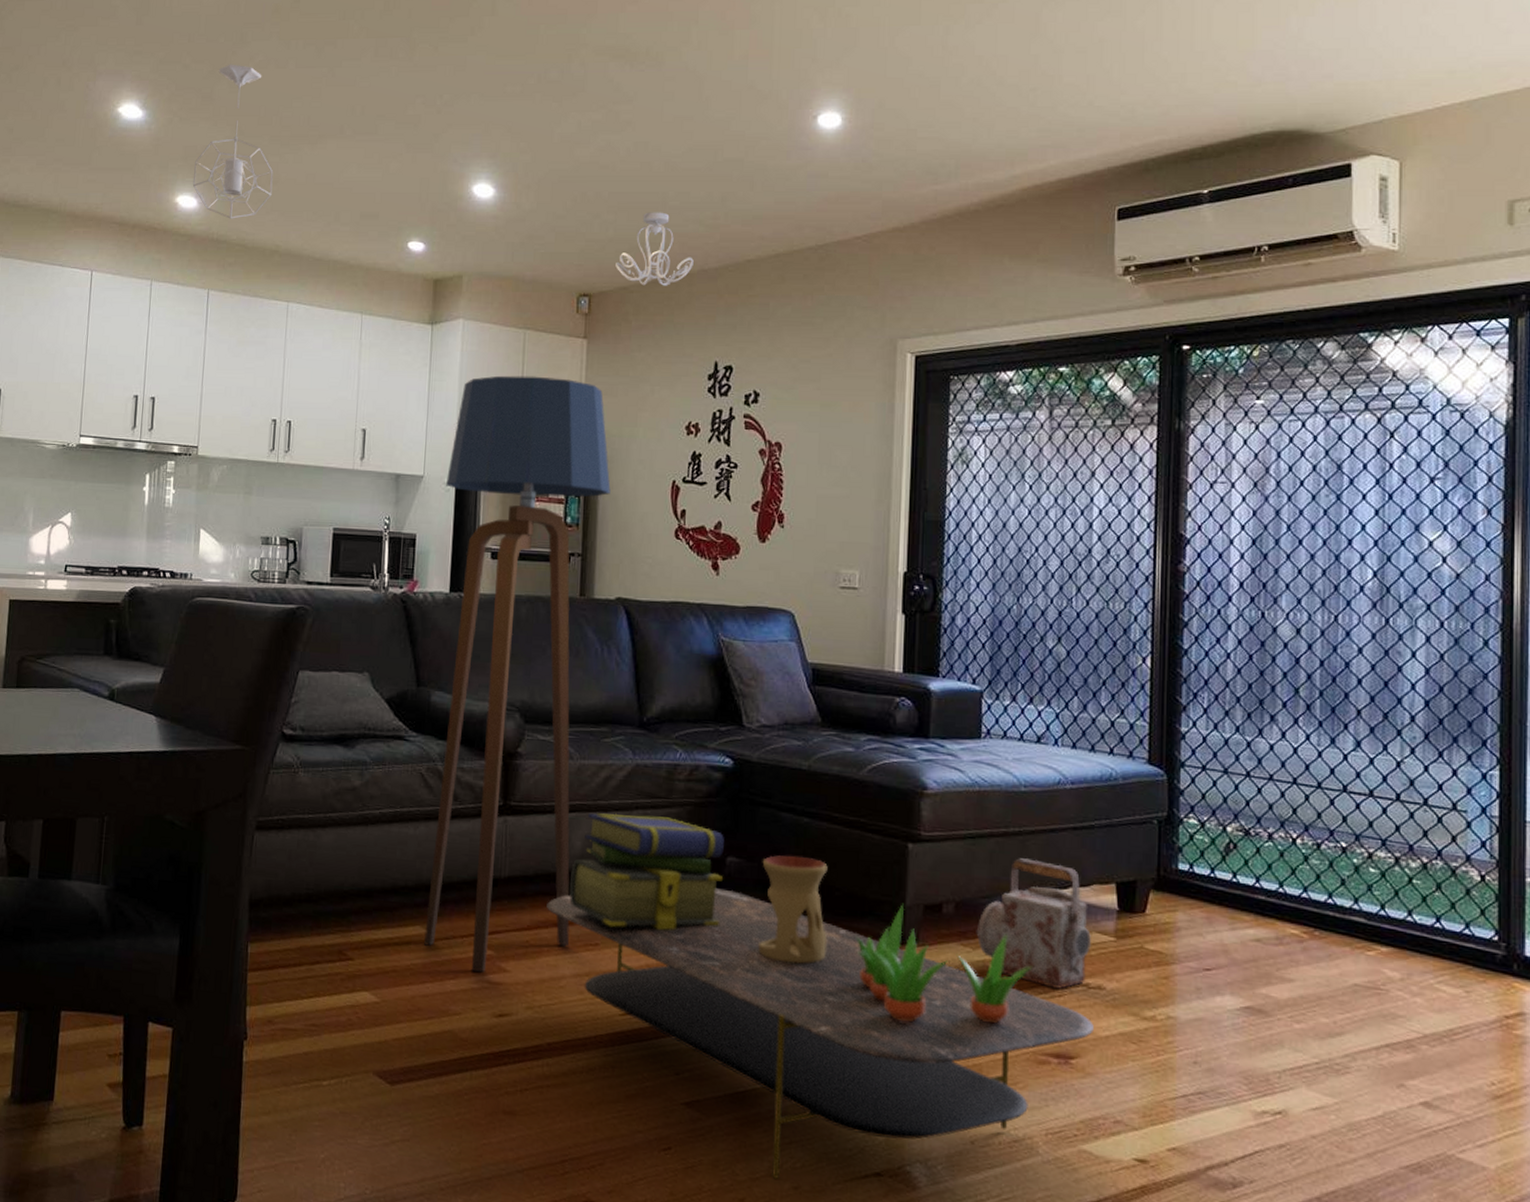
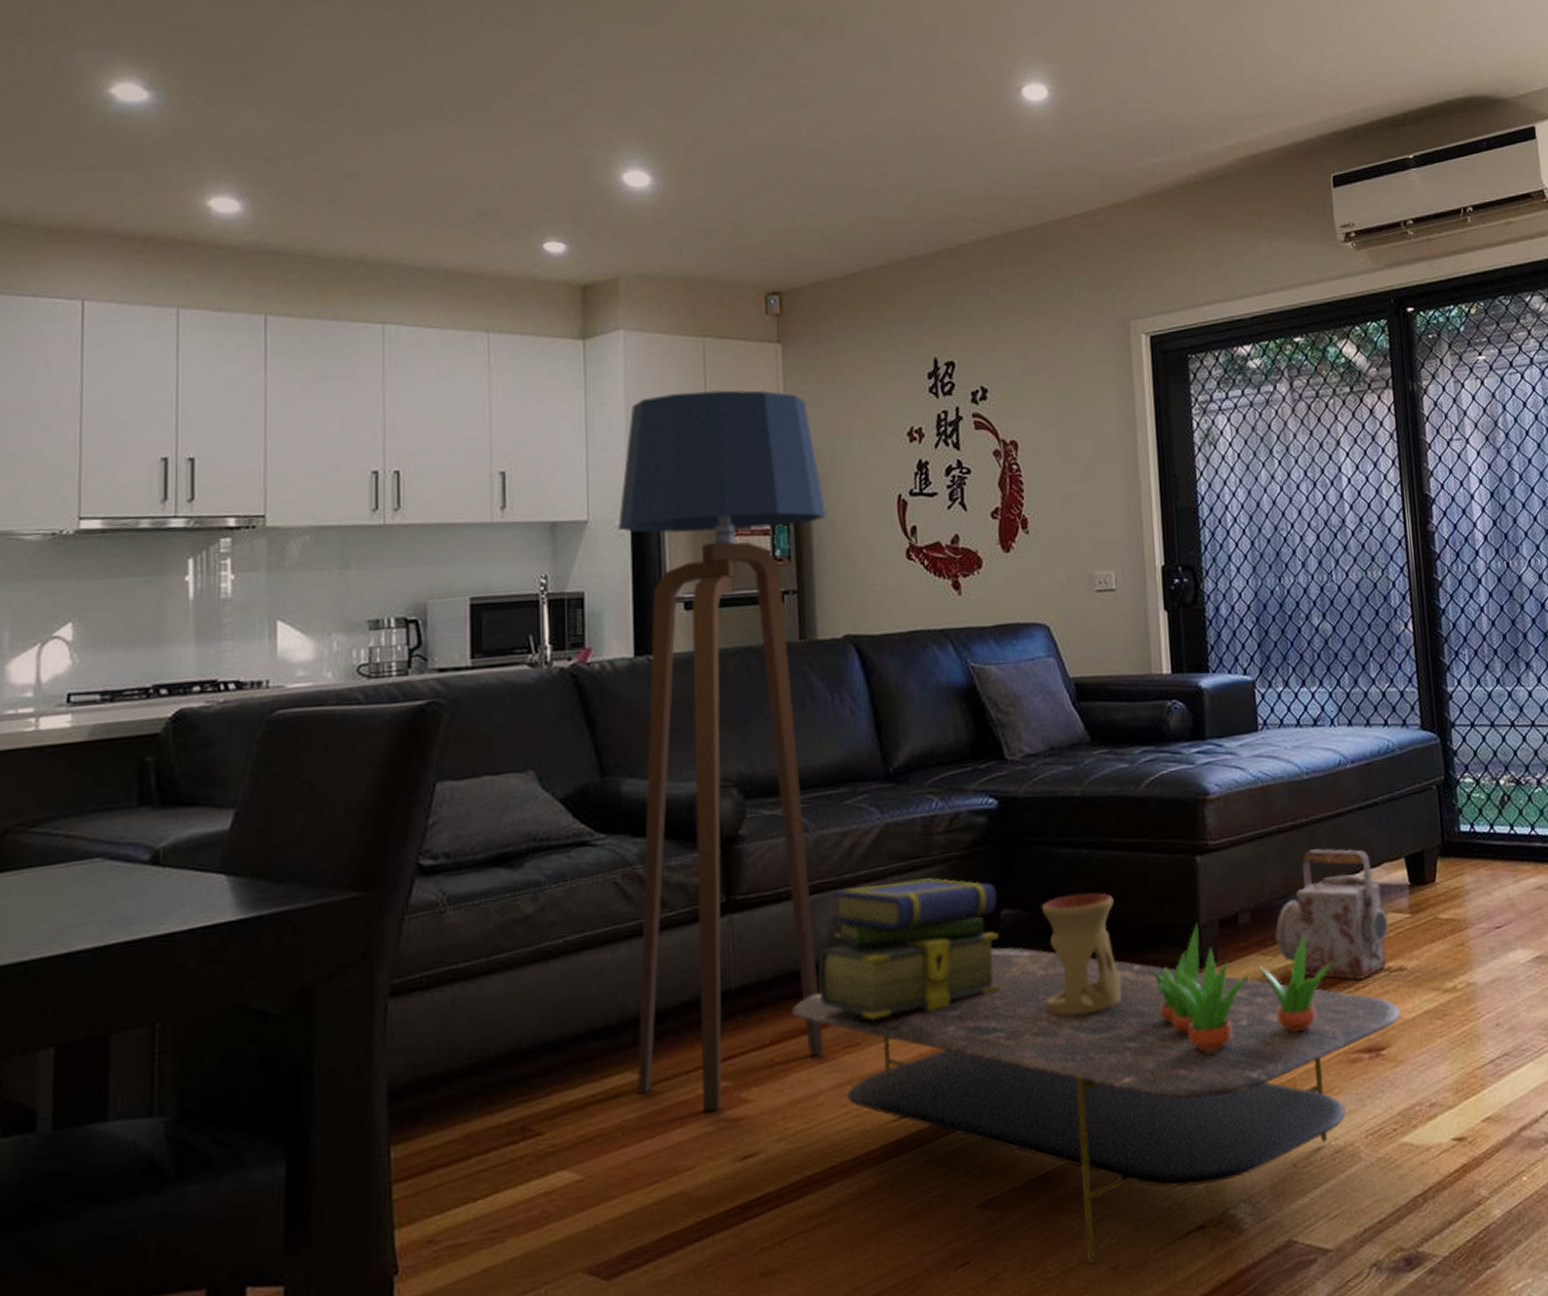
pendant light: present [192,64,274,219] -> none [231,32,350,225]
ceiling light fixture: present [616,212,694,286] -> none [808,196,899,279]

